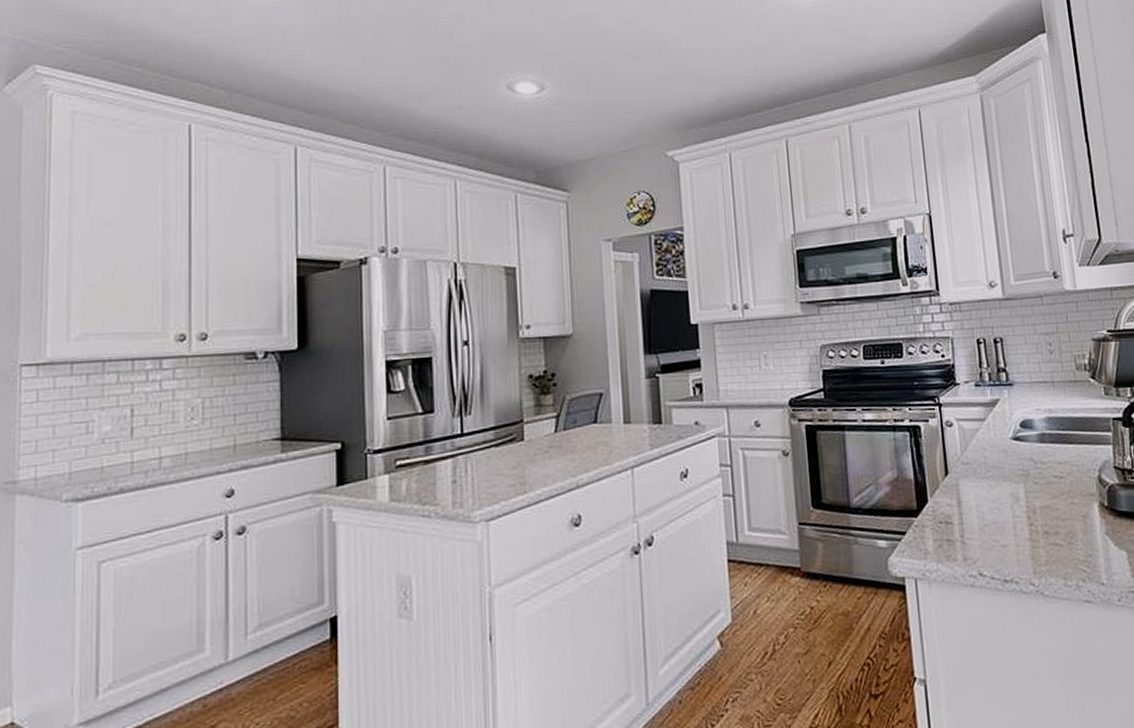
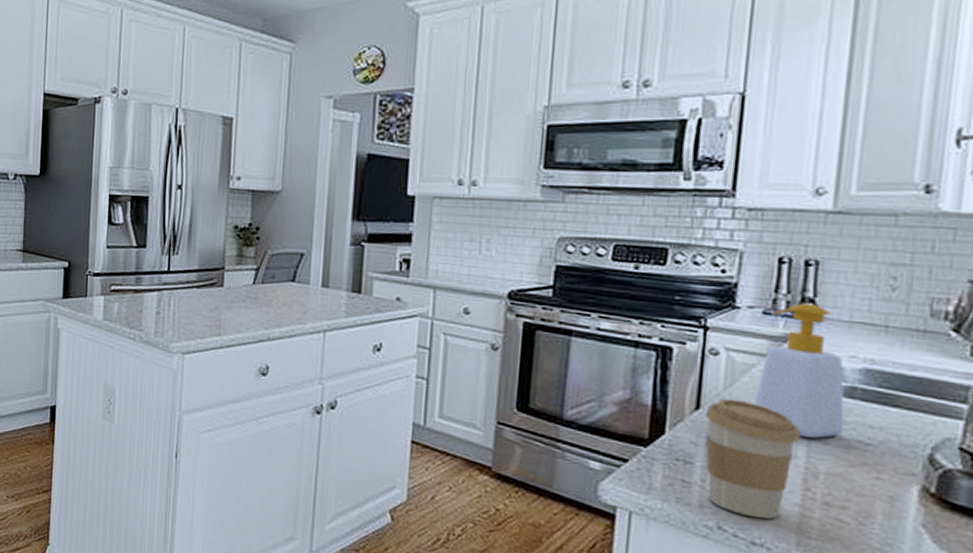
coffee cup: none [953,460,1020,559] -> present [705,398,801,519]
soap bottle: none [981,372,1044,481] -> present [754,303,845,438]

